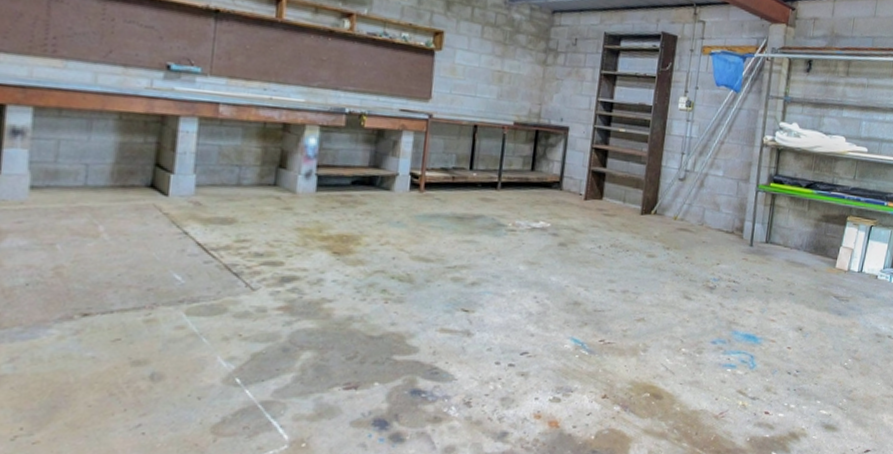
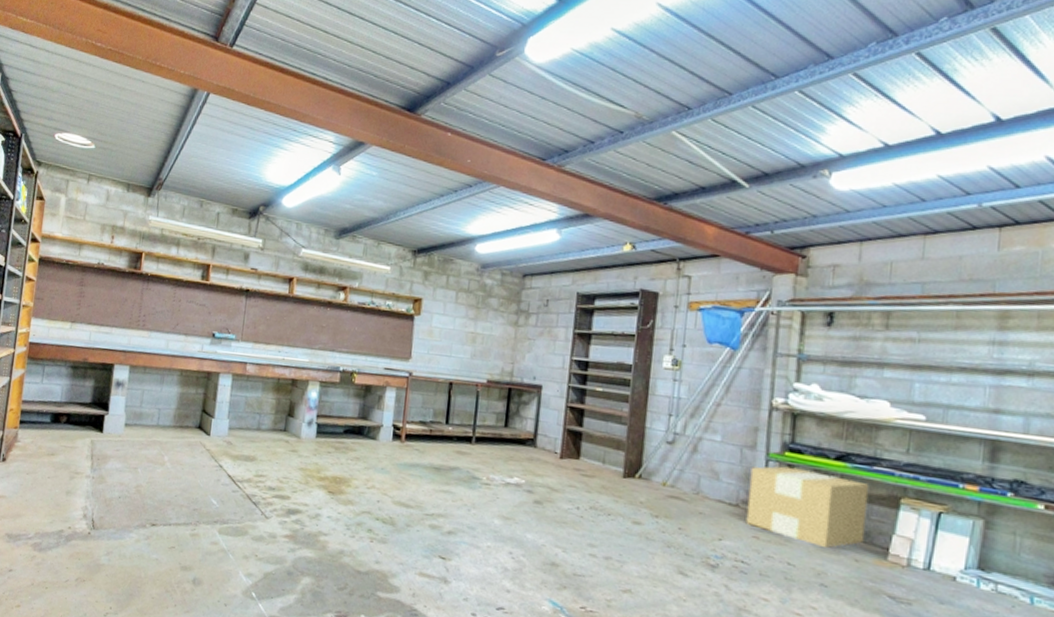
cardboard box: none [738,195,828,263] -> present [746,466,869,549]

